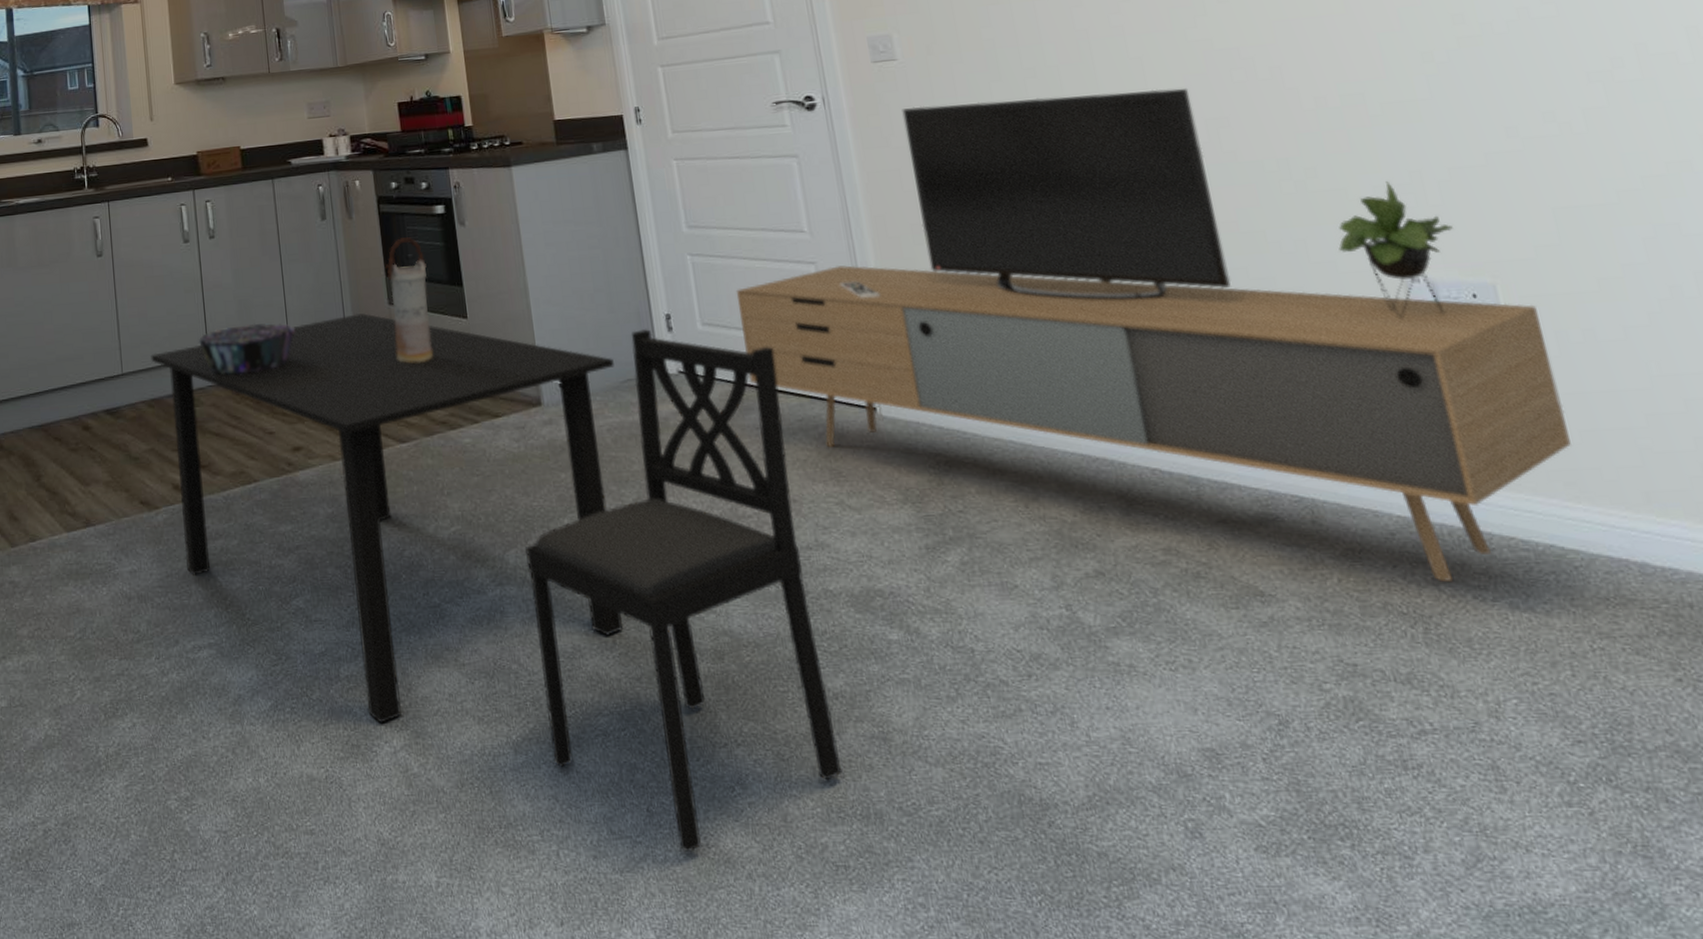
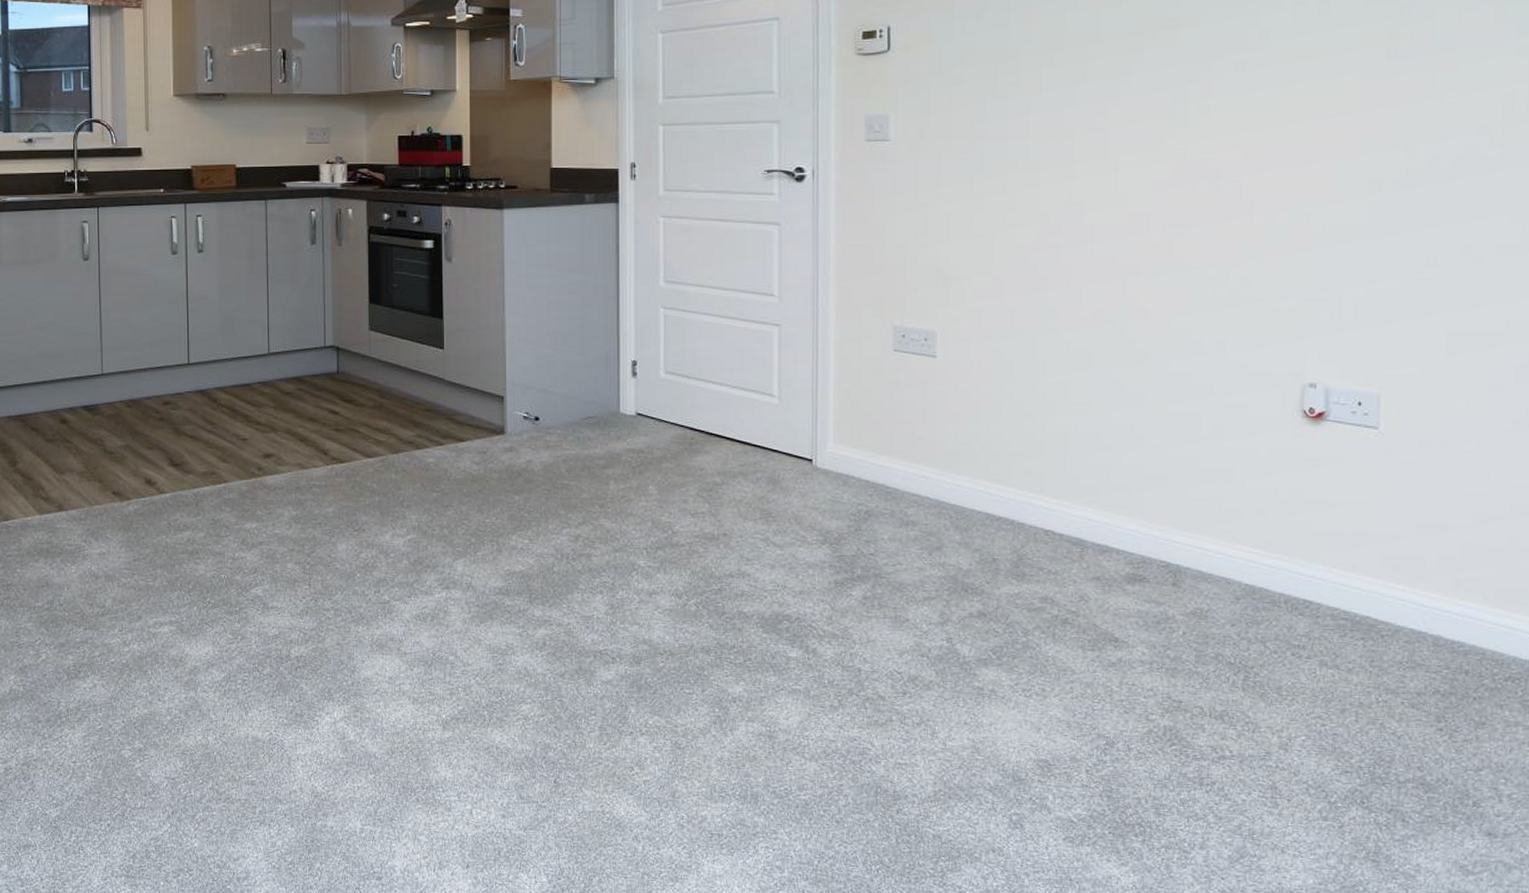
dining set: present [151,313,843,853] -> none [131,336,729,817]
decorative bowl: present [198,323,295,375] -> none [179,337,275,383]
vase: present [385,237,433,363] -> none [370,268,411,385]
media console: present [735,87,1571,582] -> none [700,187,1410,640]

